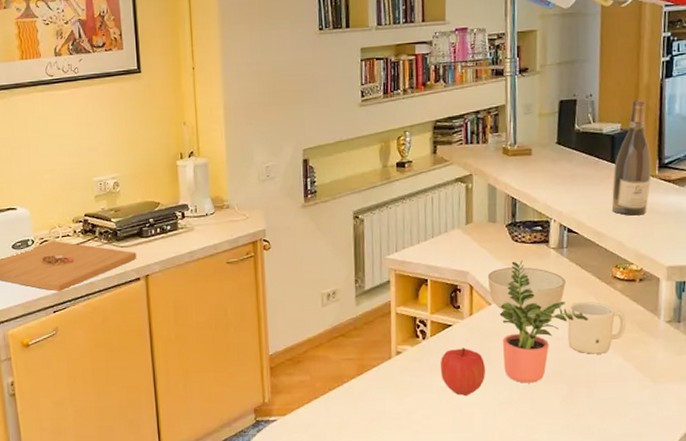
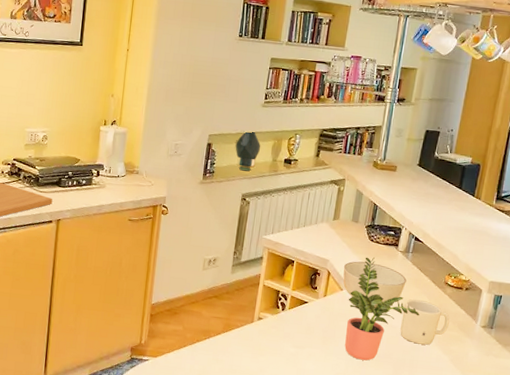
vase: none [336,137,366,185] -> present [235,130,261,172]
fruit: present [440,348,486,396] -> none [292,322,330,363]
wine bottle: present [612,99,652,216] -> none [454,139,495,236]

